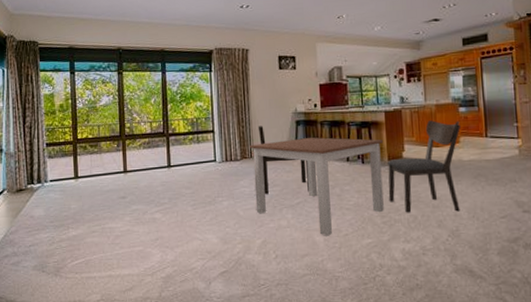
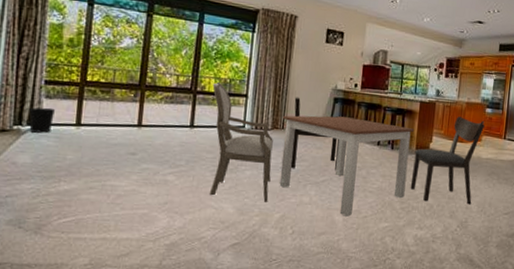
wastebasket: none [37,166,57,189] -> present [29,107,55,133]
chair: none [182,123,248,230] -> present [209,82,273,202]

